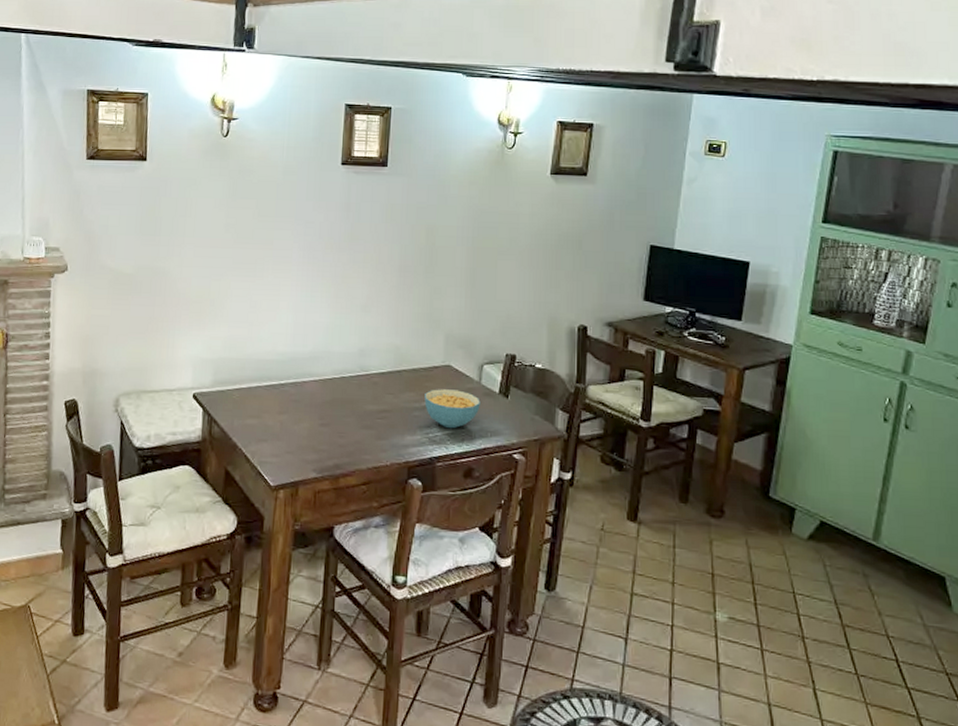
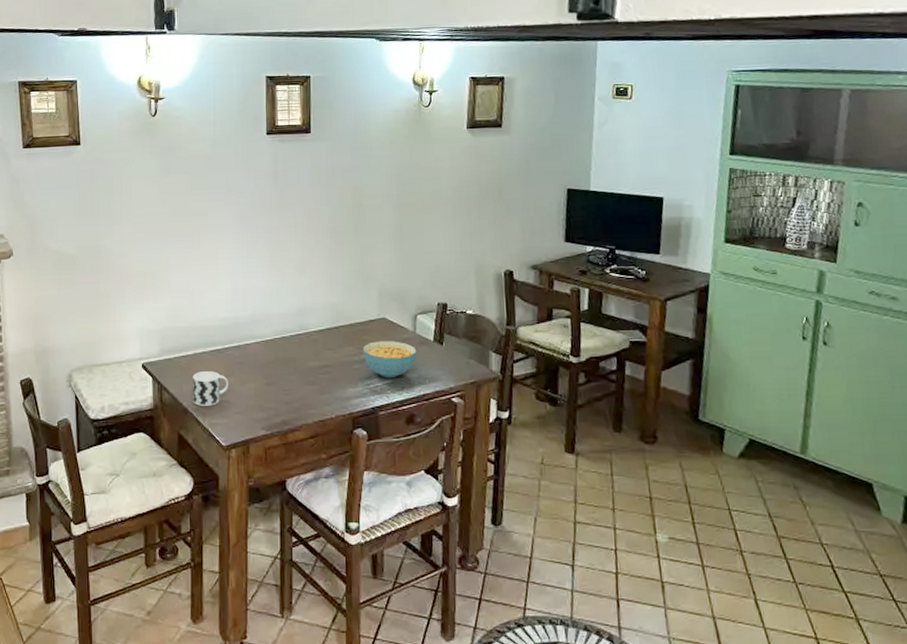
cup: none [243,406,282,443] -> present [193,371,228,406]

